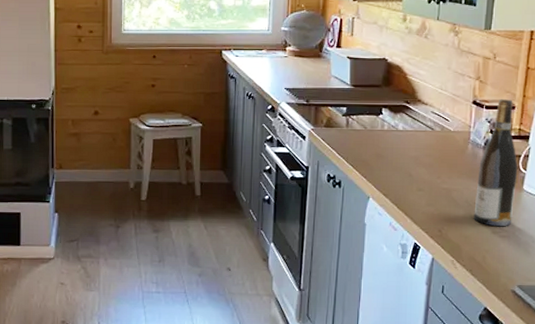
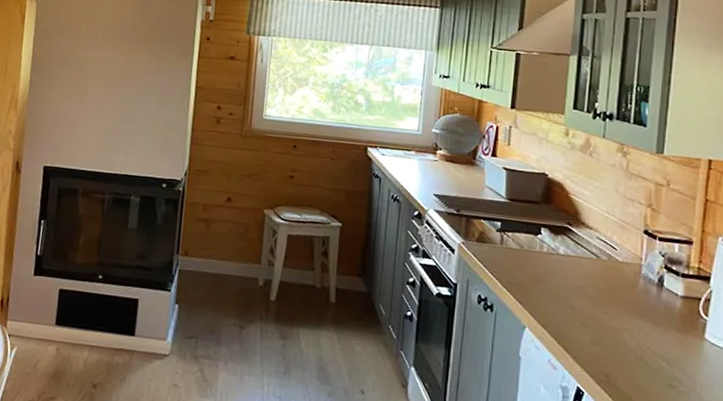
wine bottle: present [474,99,518,227] -> none [647,231,698,380]

